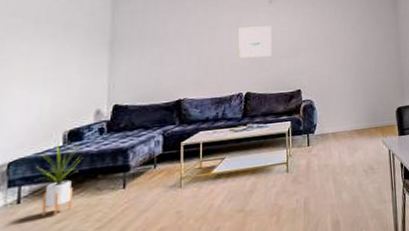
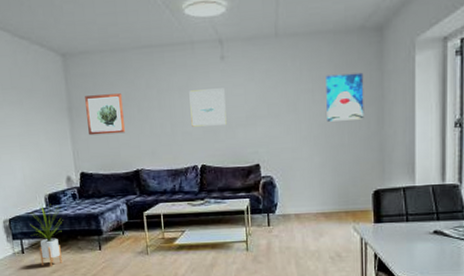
wall art: none [130,29,172,68] -> present [85,93,125,136]
wall art: none [355,16,386,53] -> present [326,72,364,122]

